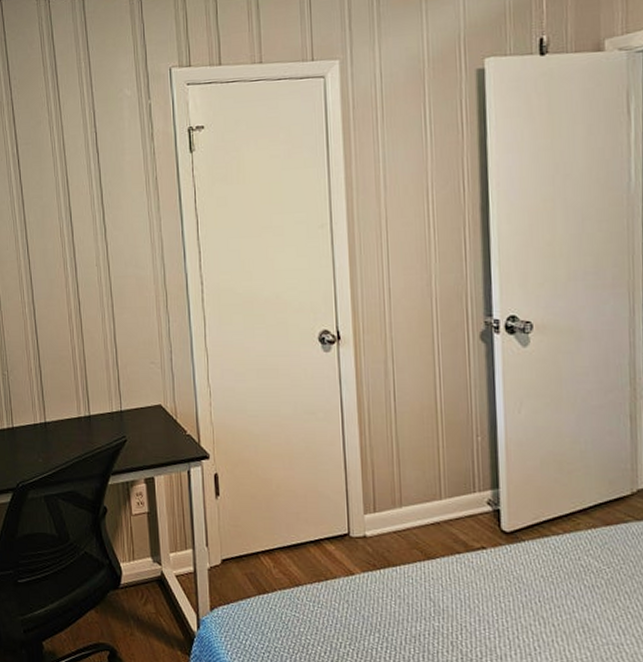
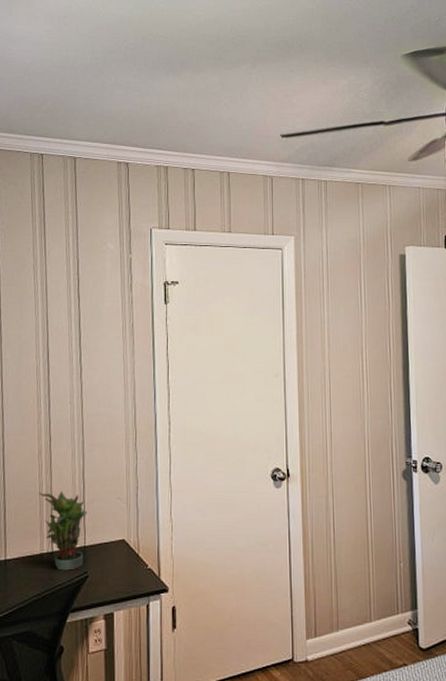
potted plant: none [72,356,122,435] -> present [39,491,87,571]

